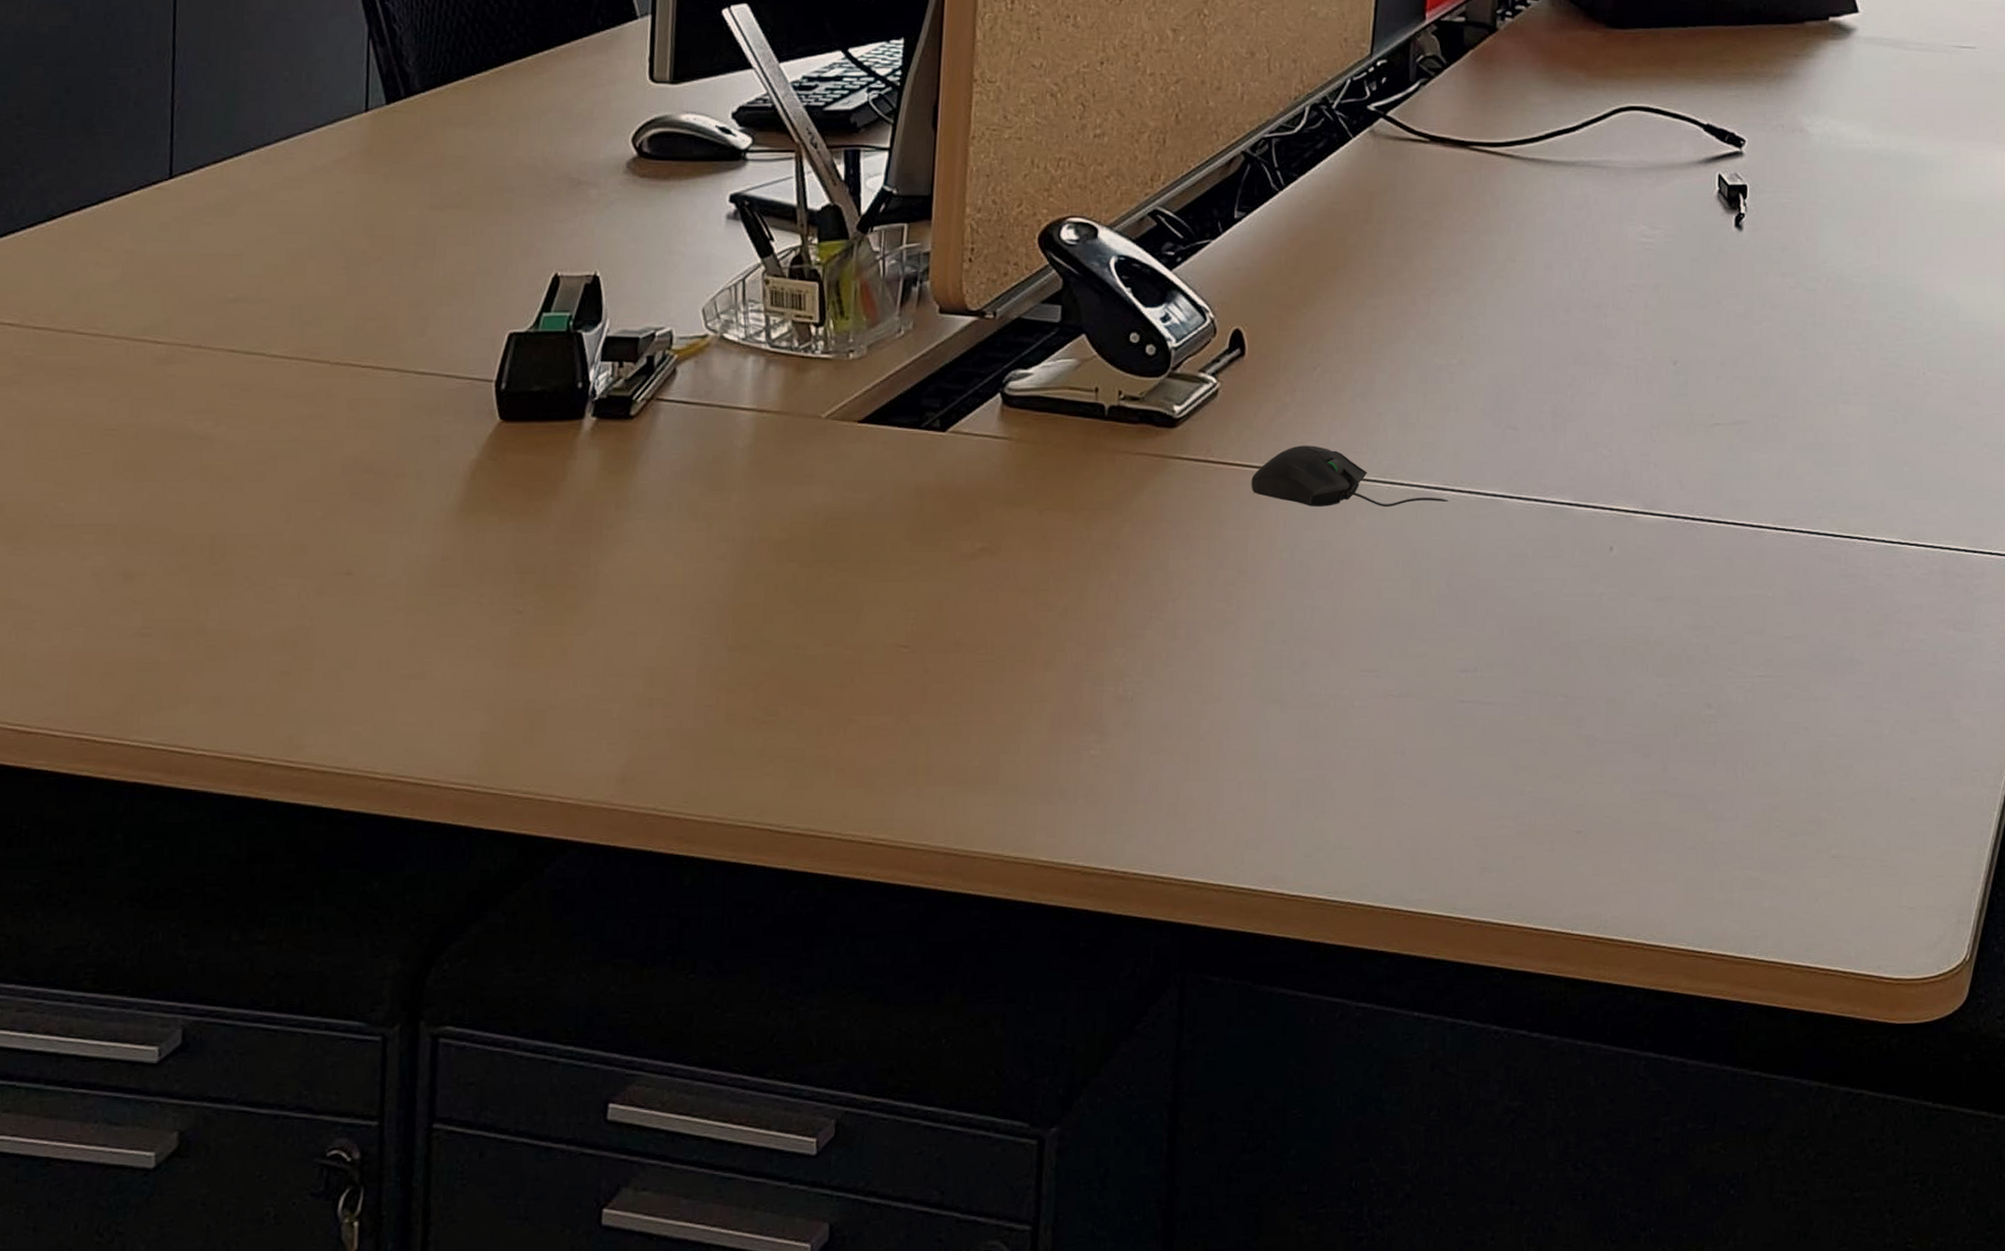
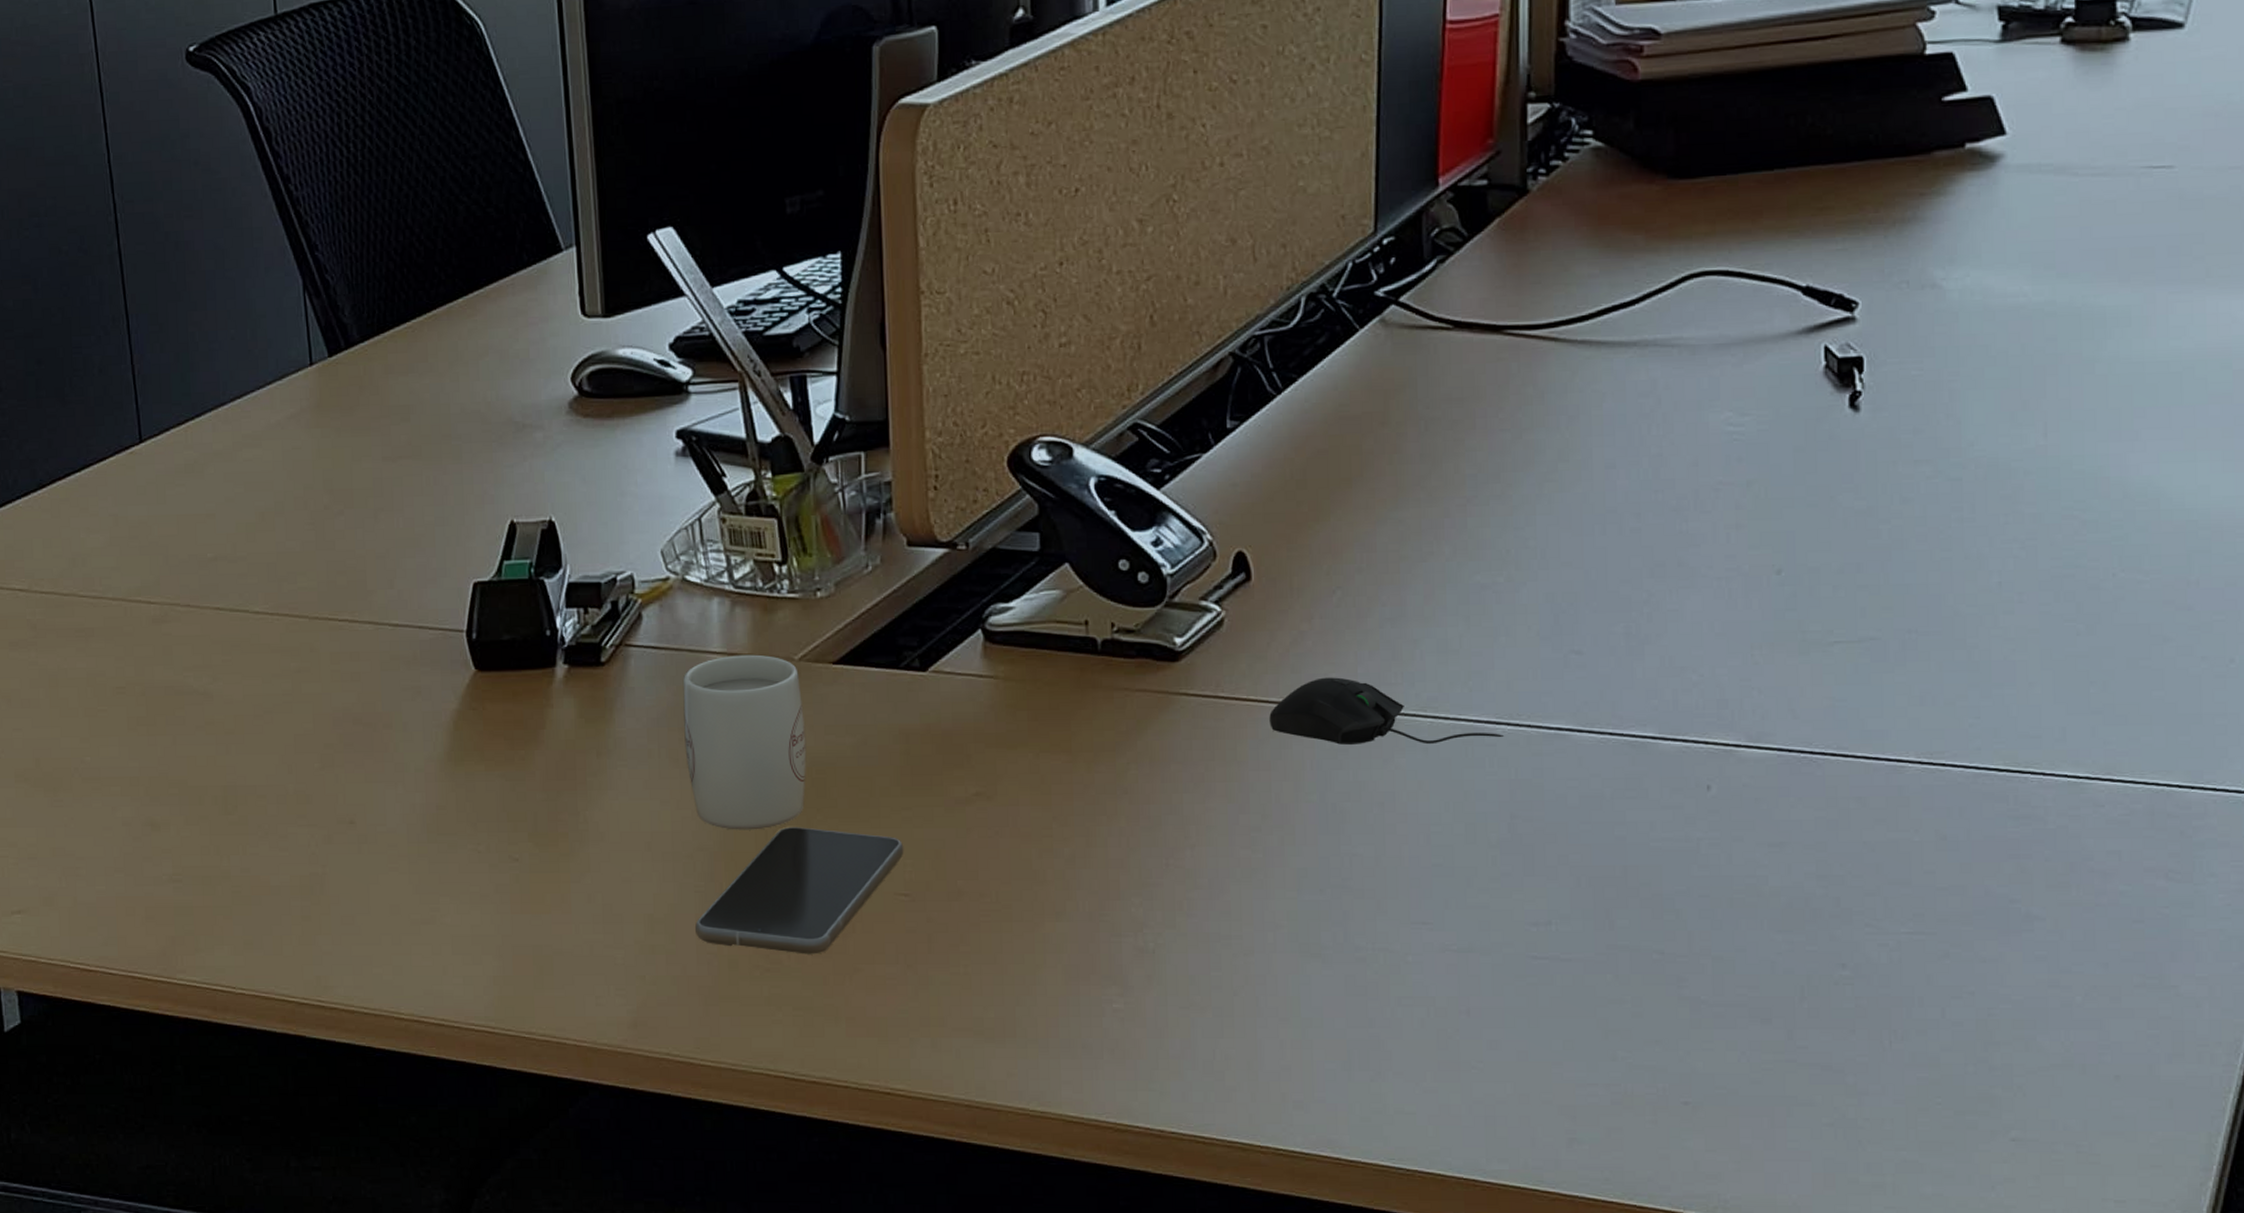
mobile phone: none [696,580,909,706] -> present [695,827,904,954]
mug: none [705,411,826,583] -> present [682,654,807,830]

